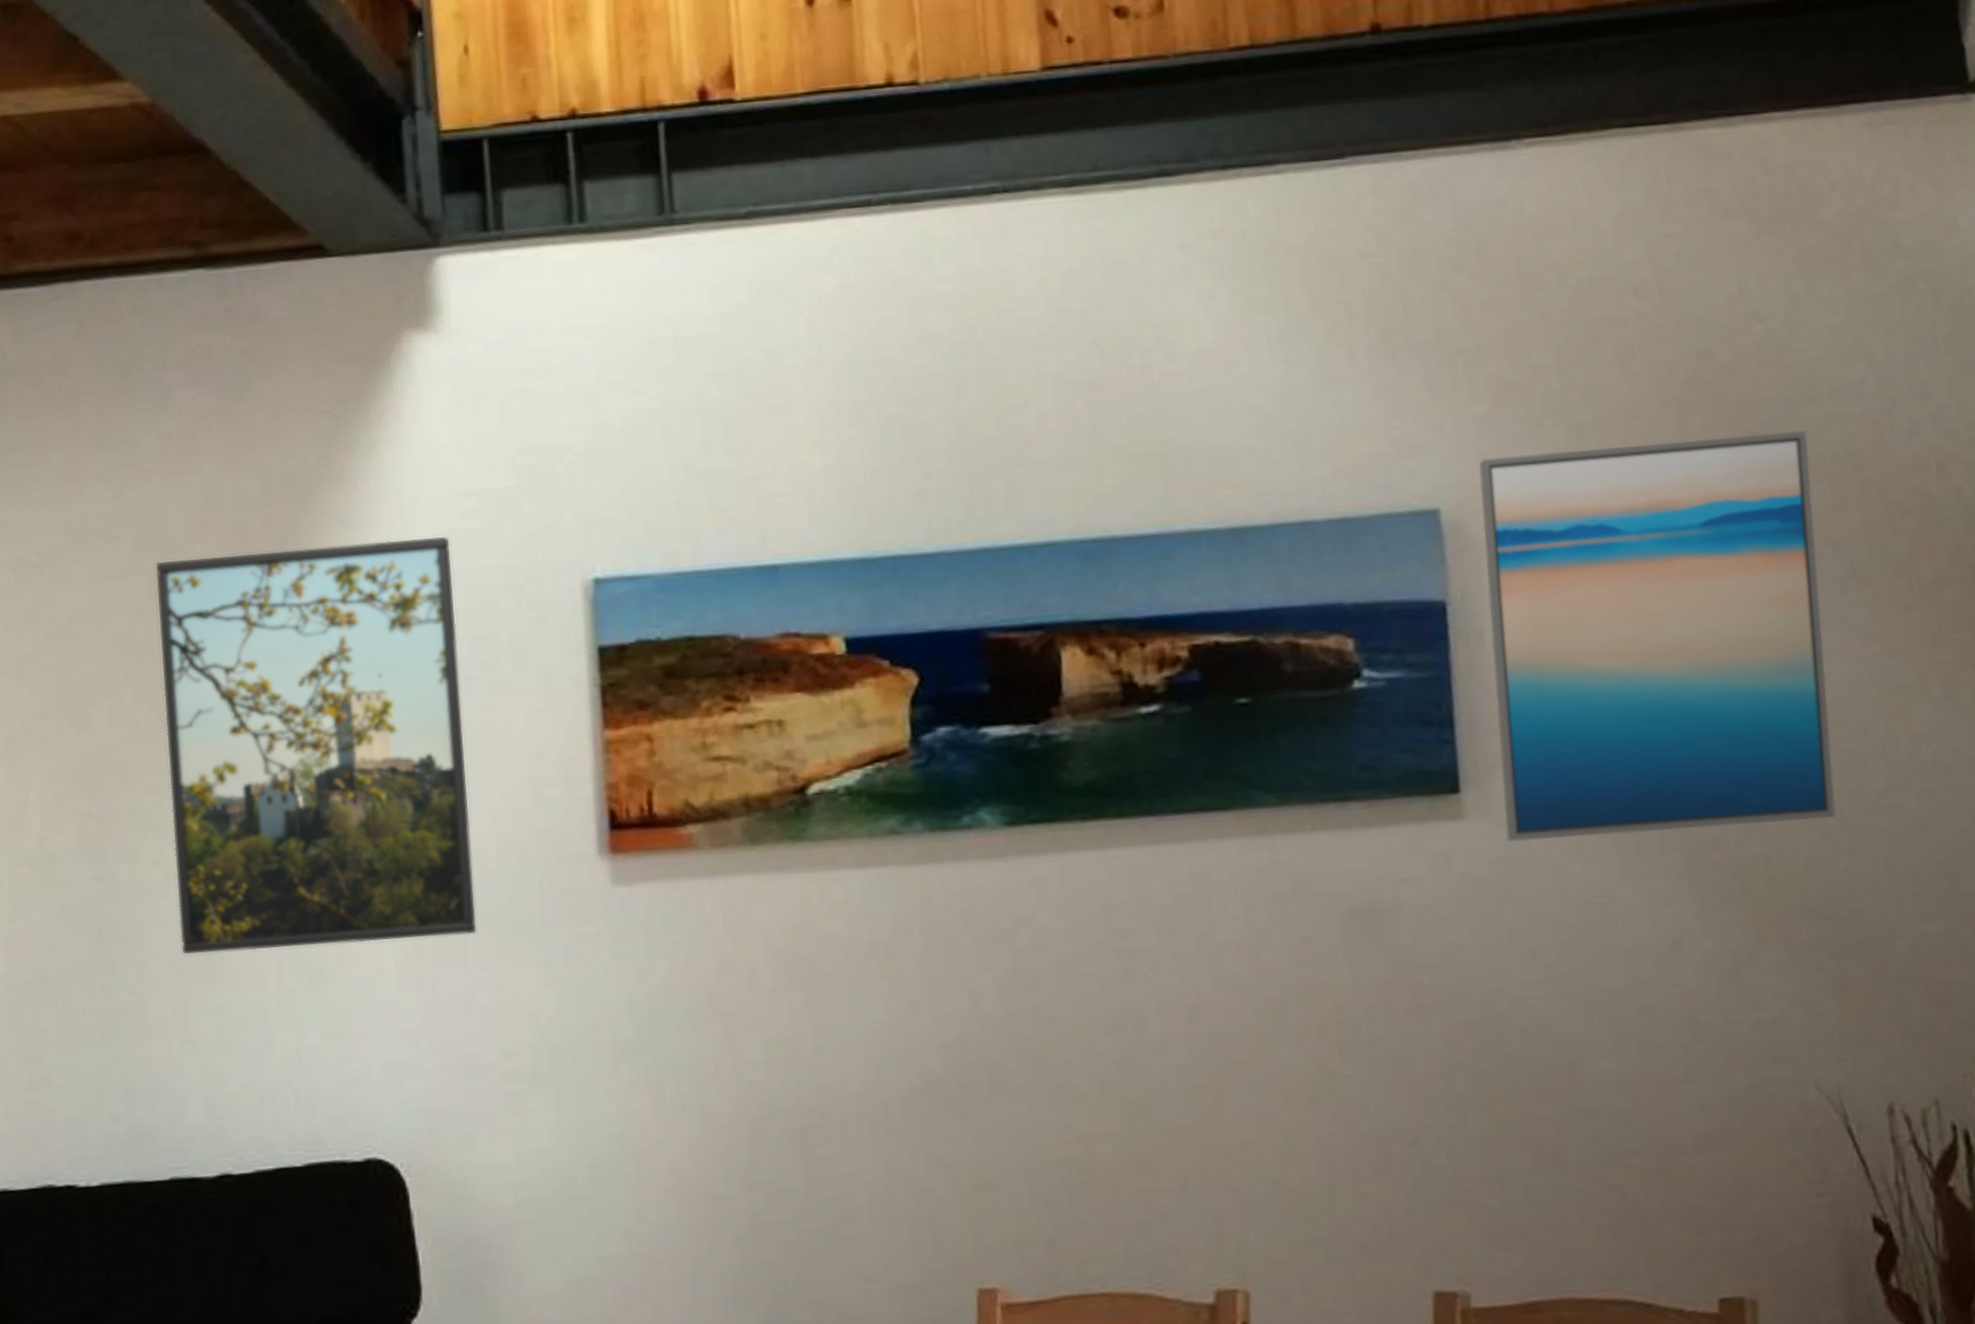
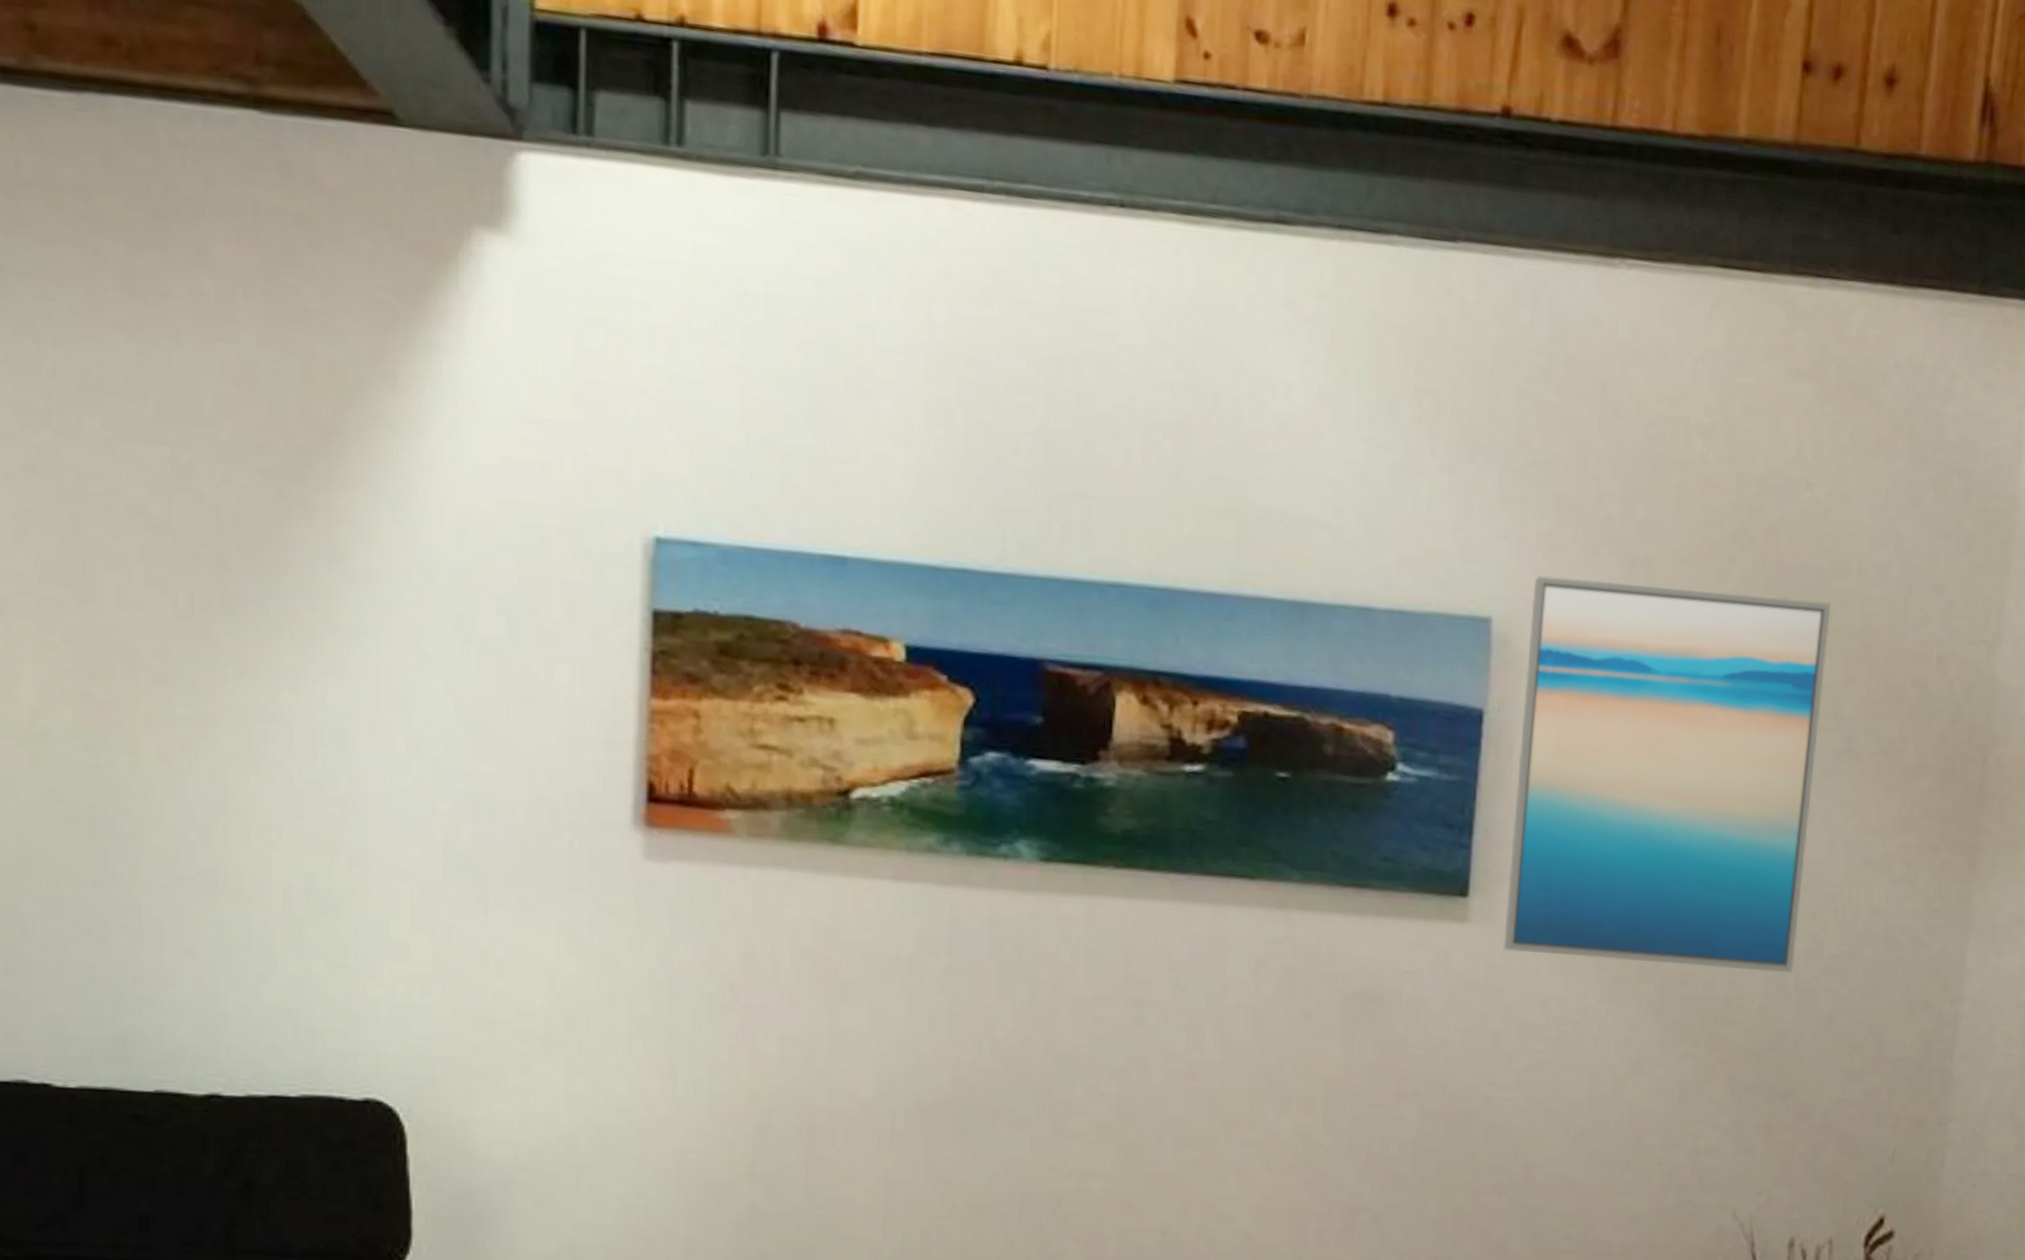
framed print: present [155,537,477,954] -> none [179,432,506,888]

